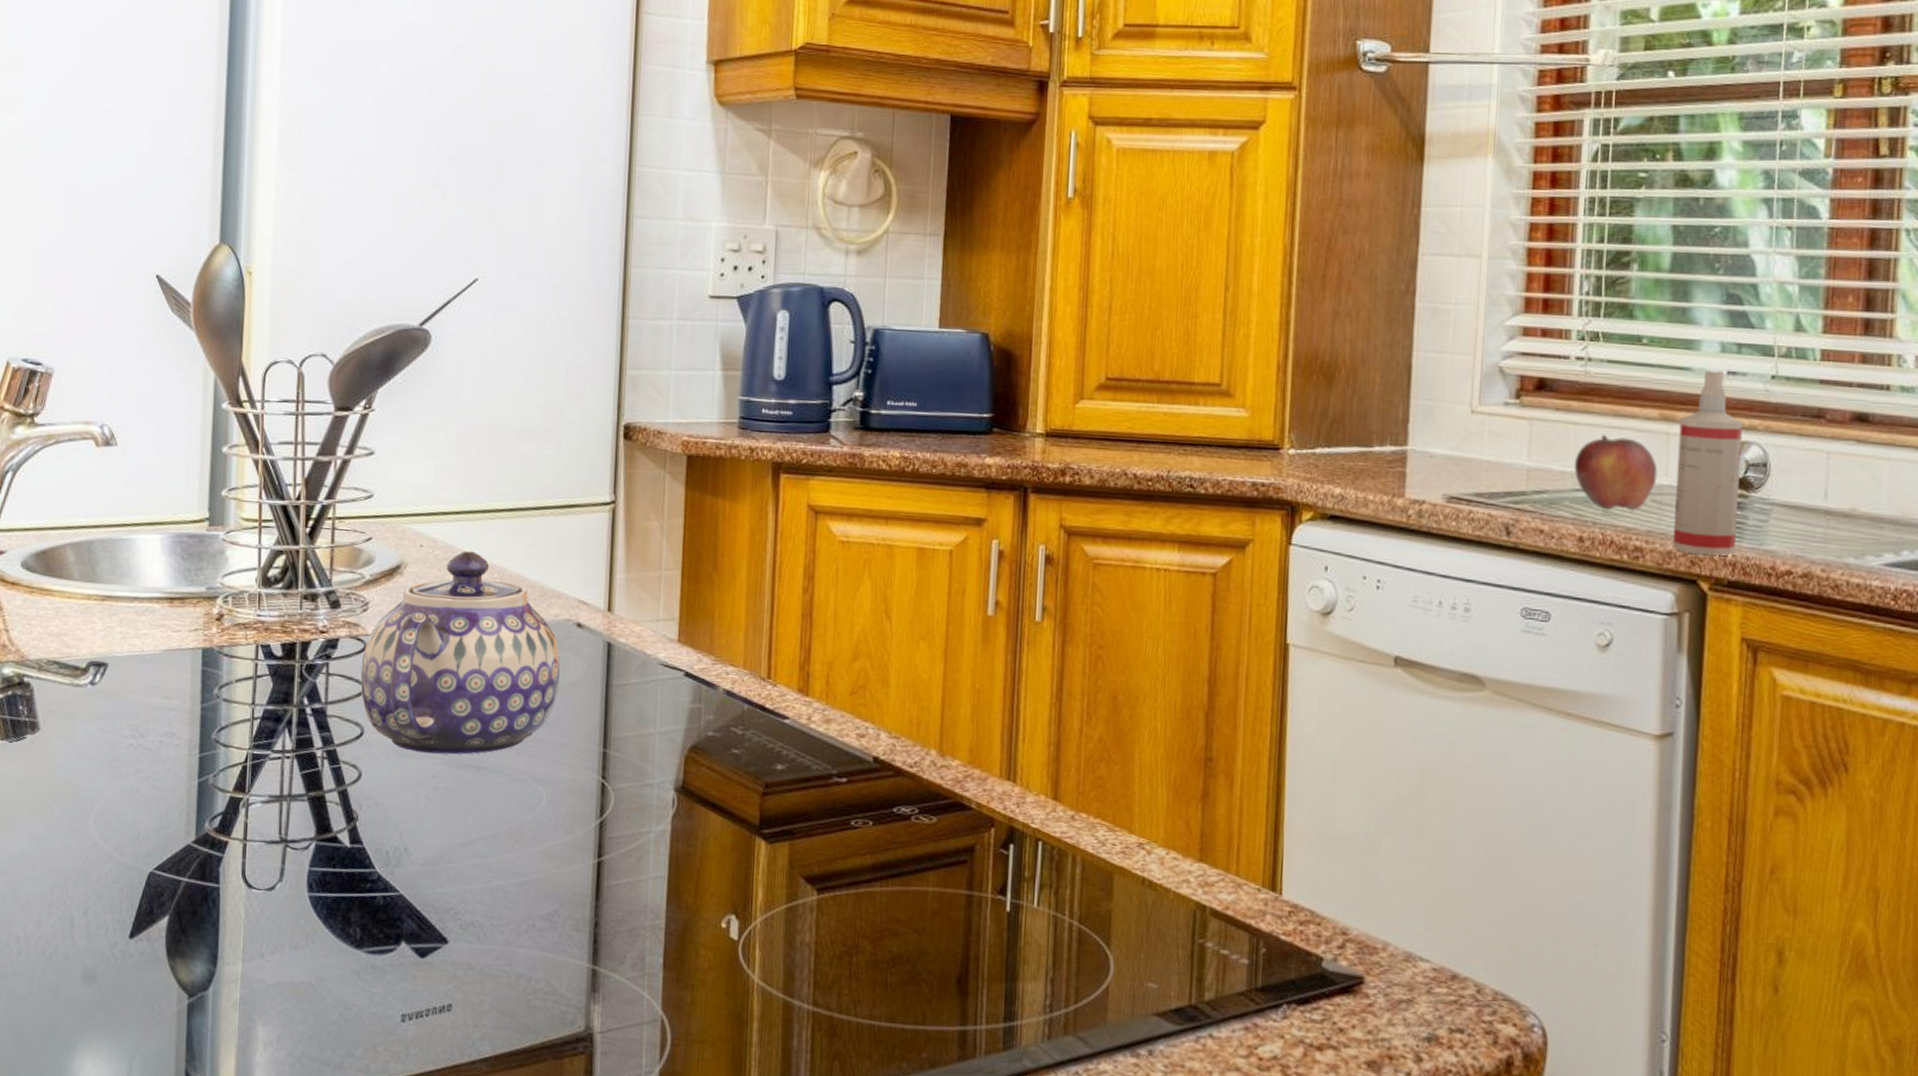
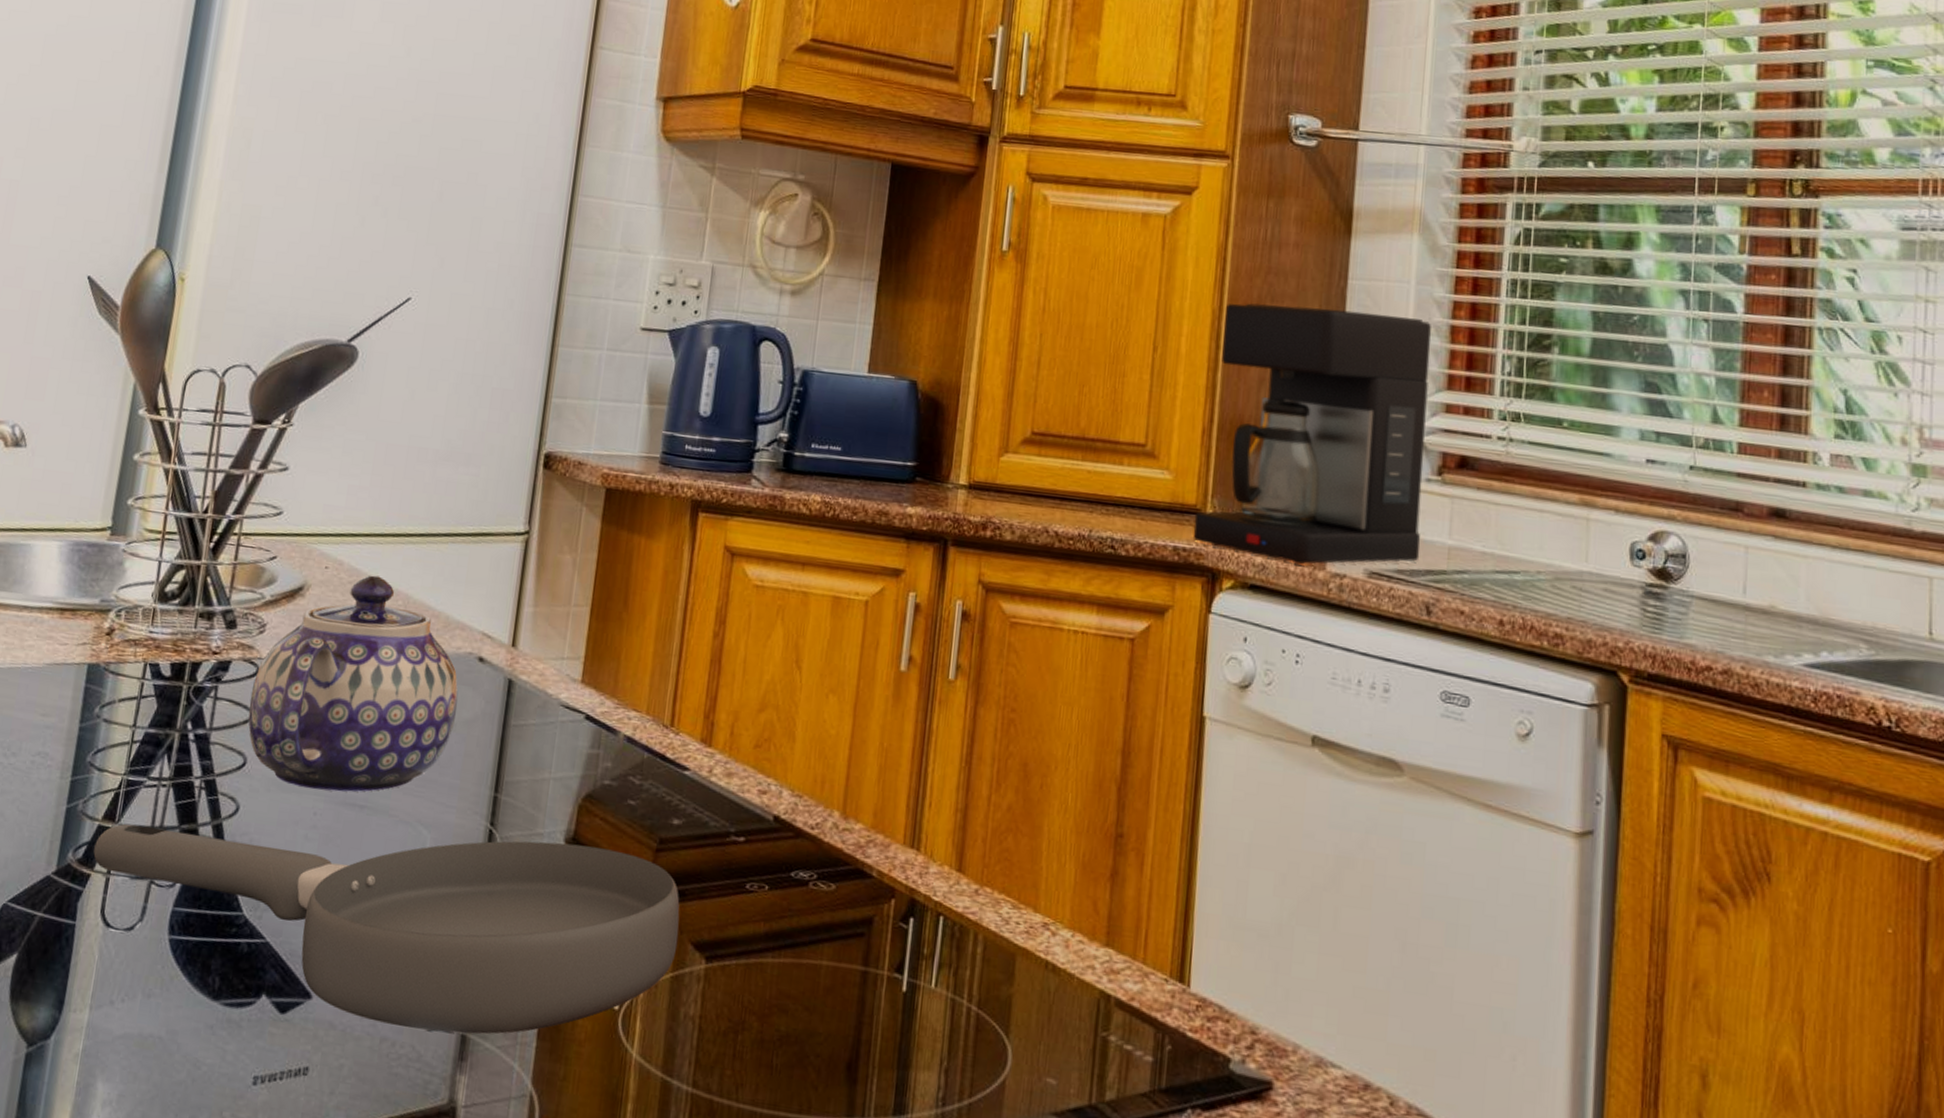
frying pan: none [229,791,790,968] -> present [93,823,680,1035]
coffee maker: none [1271,237,1507,493] -> present [1193,303,1431,565]
fruit: present [1573,433,1658,510] -> none [1494,515,1578,596]
spray bottle: present [1673,370,1743,556] -> none [1593,457,1662,648]

